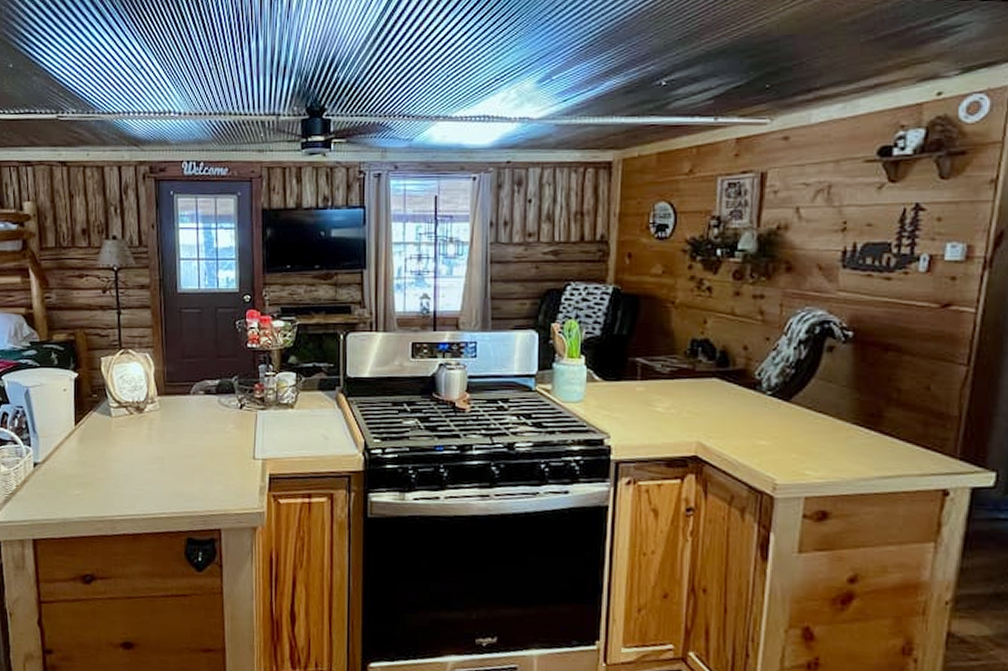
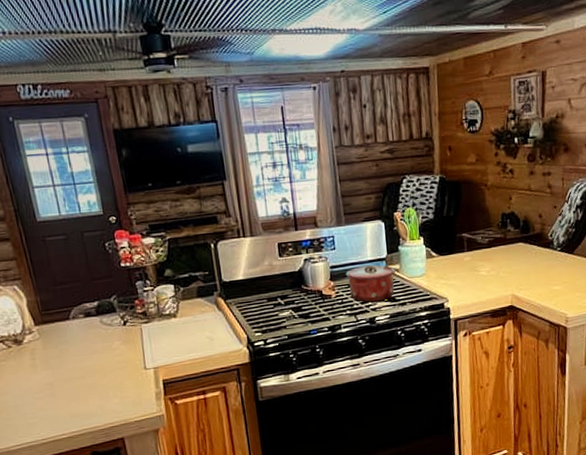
casserole: none [485,380,547,425] -> present [345,265,396,303]

